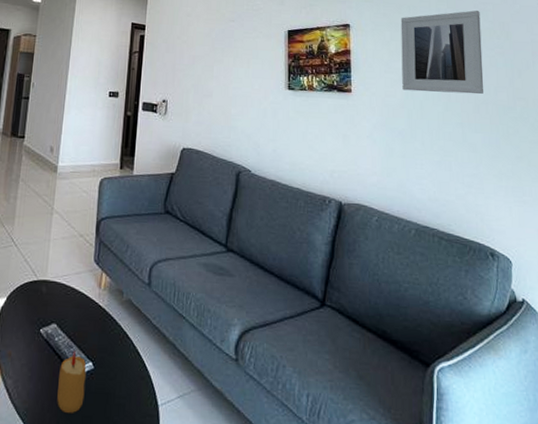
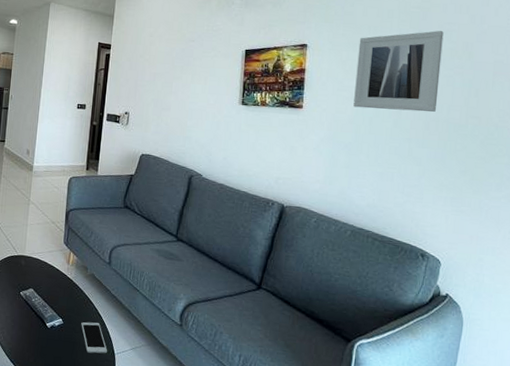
candle: present [57,350,87,413] -> none [34,309,57,354]
cell phone: none [116,364,149,407] -> present [81,322,107,354]

